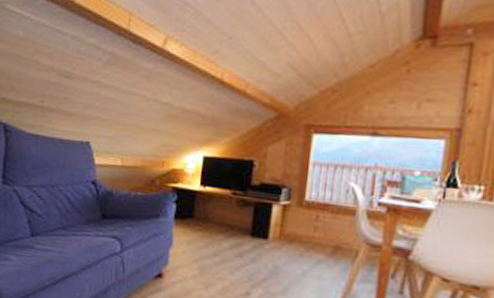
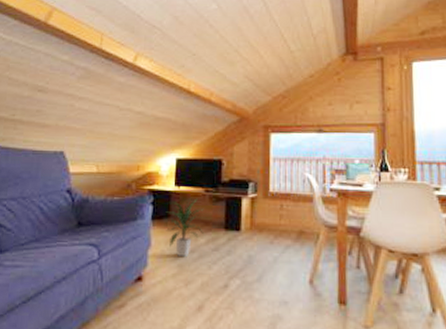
indoor plant: none [188,199,230,260] -> present [166,198,204,258]

